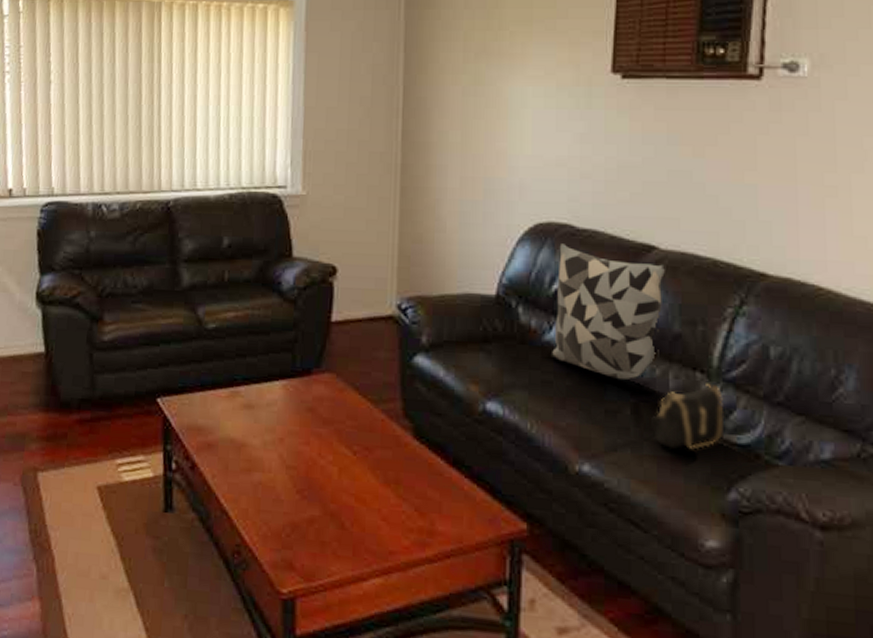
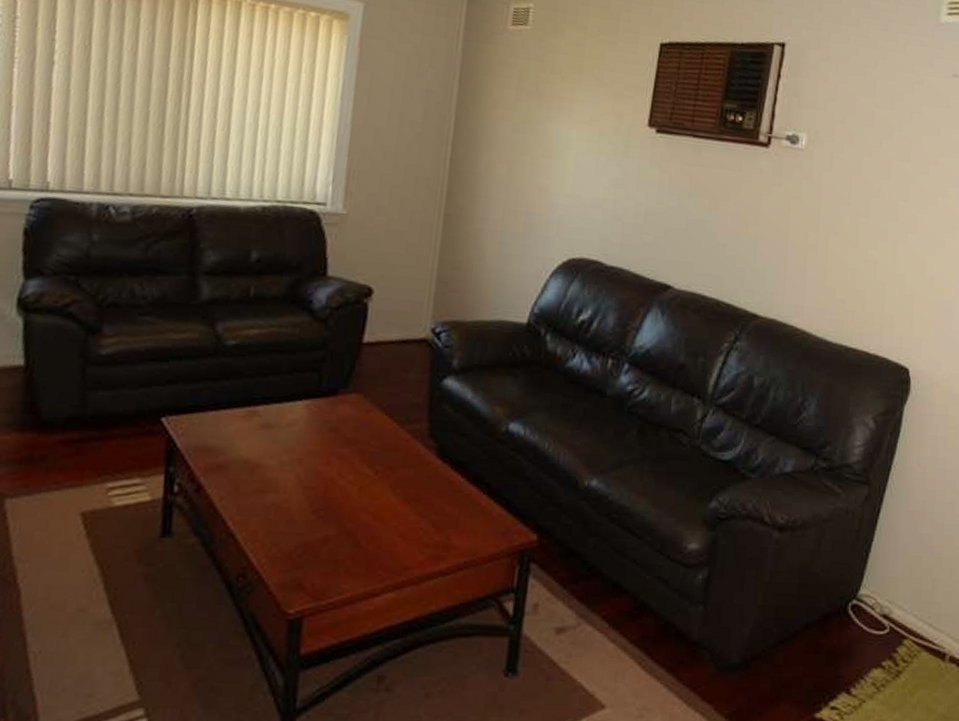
pillow: present [552,244,666,394] -> none [573,278,678,417]
handbag: present [651,383,725,450] -> none [653,407,714,466]

